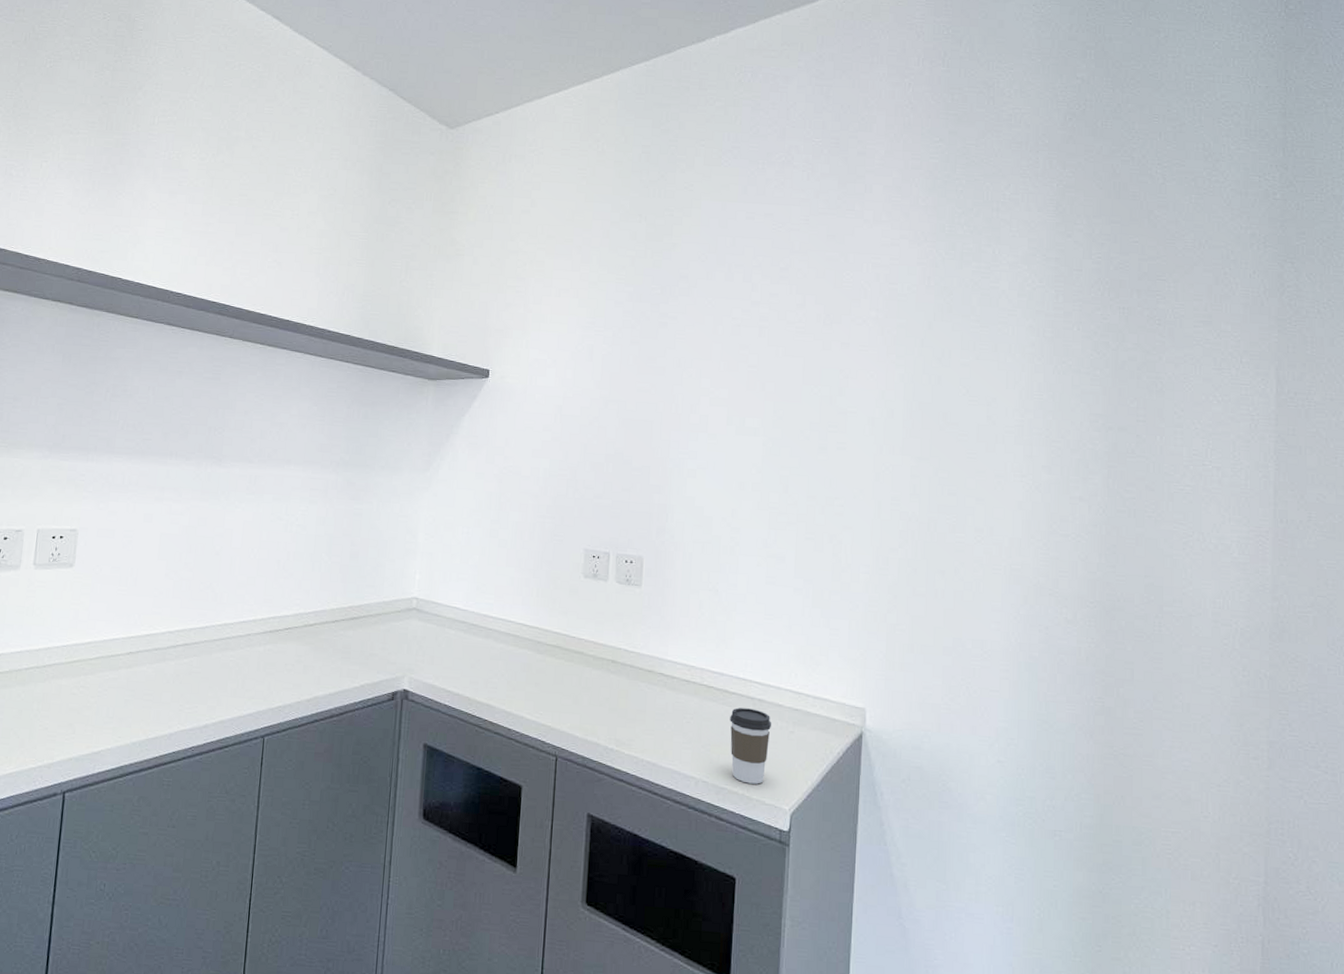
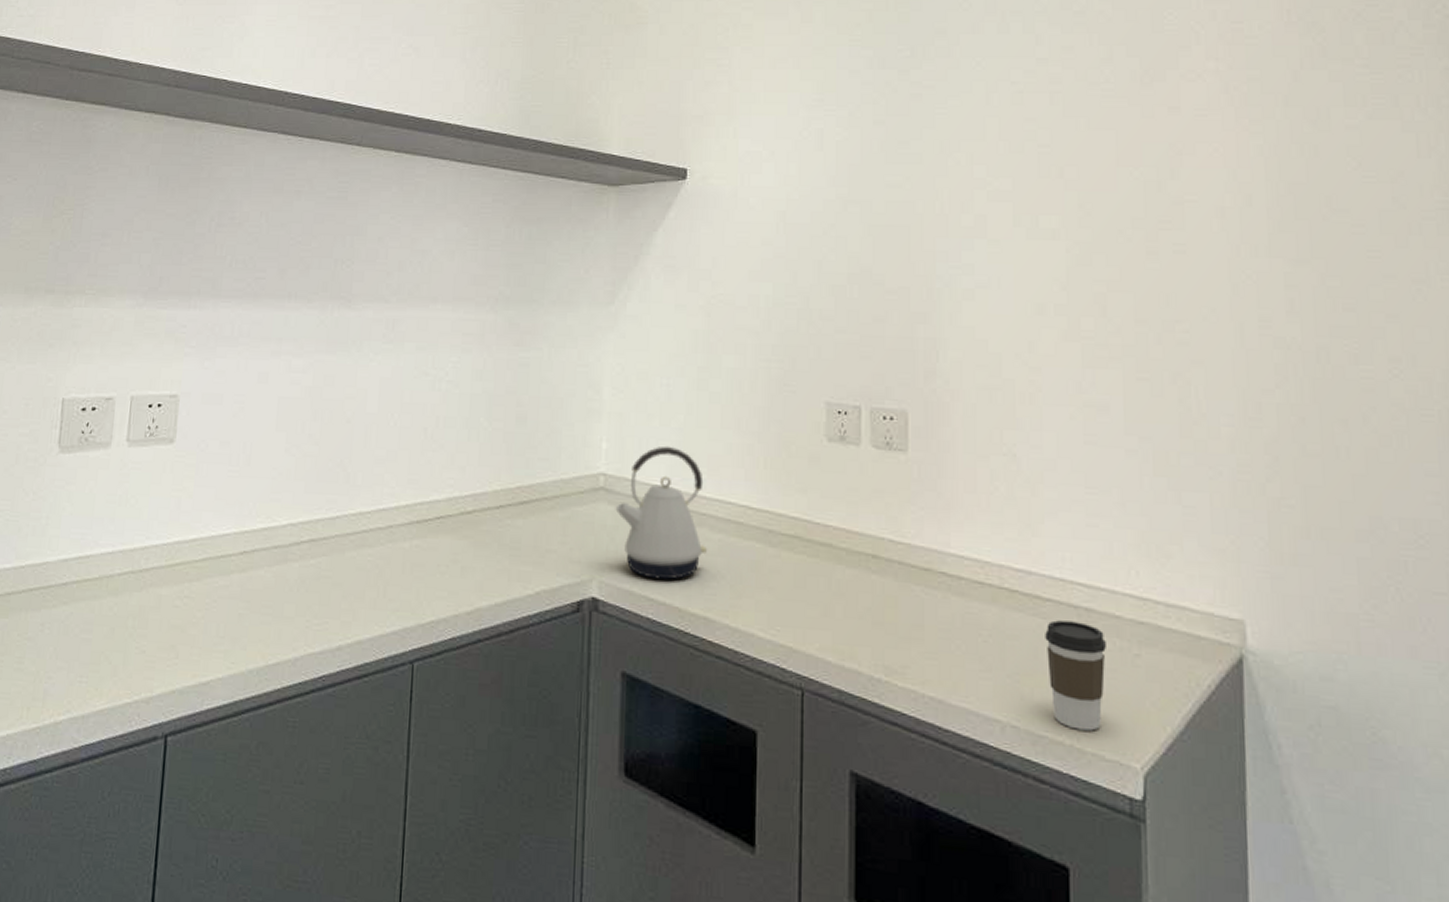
kettle: none [424,578,492,677] -> present [615,446,708,580]

